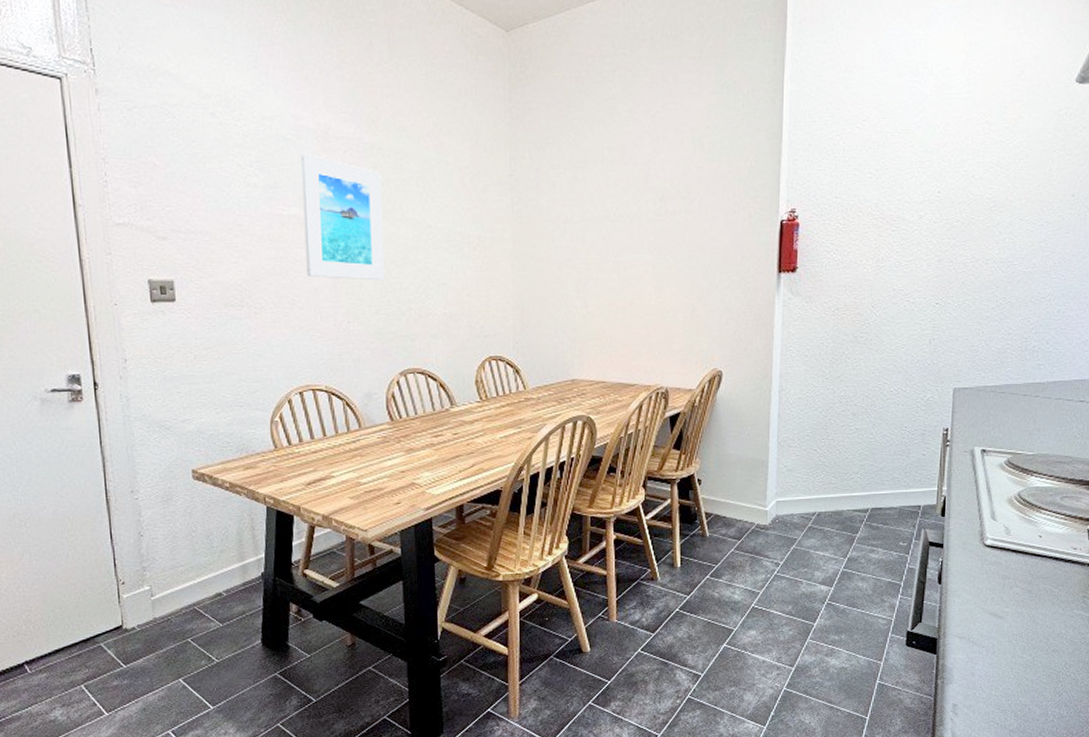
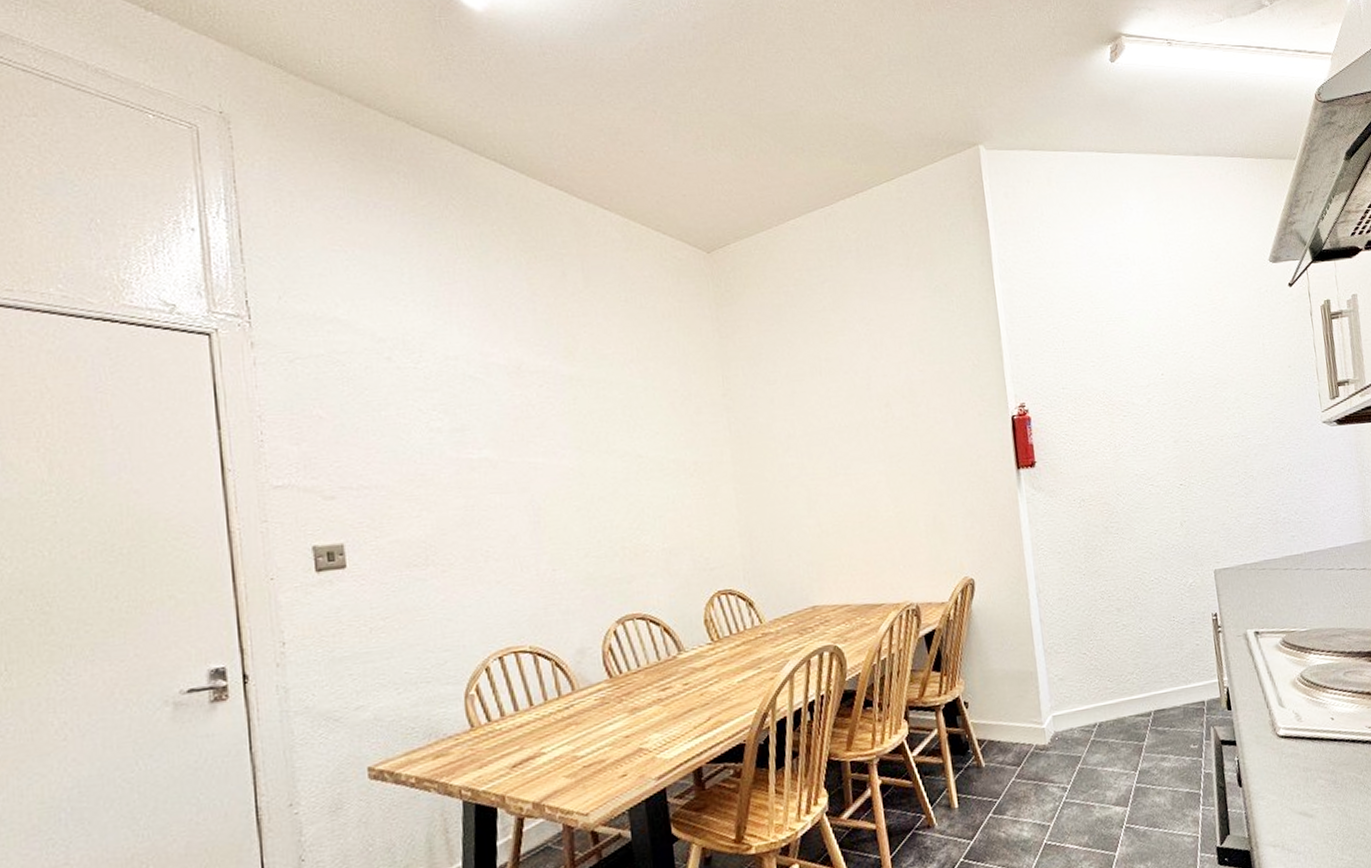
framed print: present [301,153,385,281] -> none [491,391,593,524]

